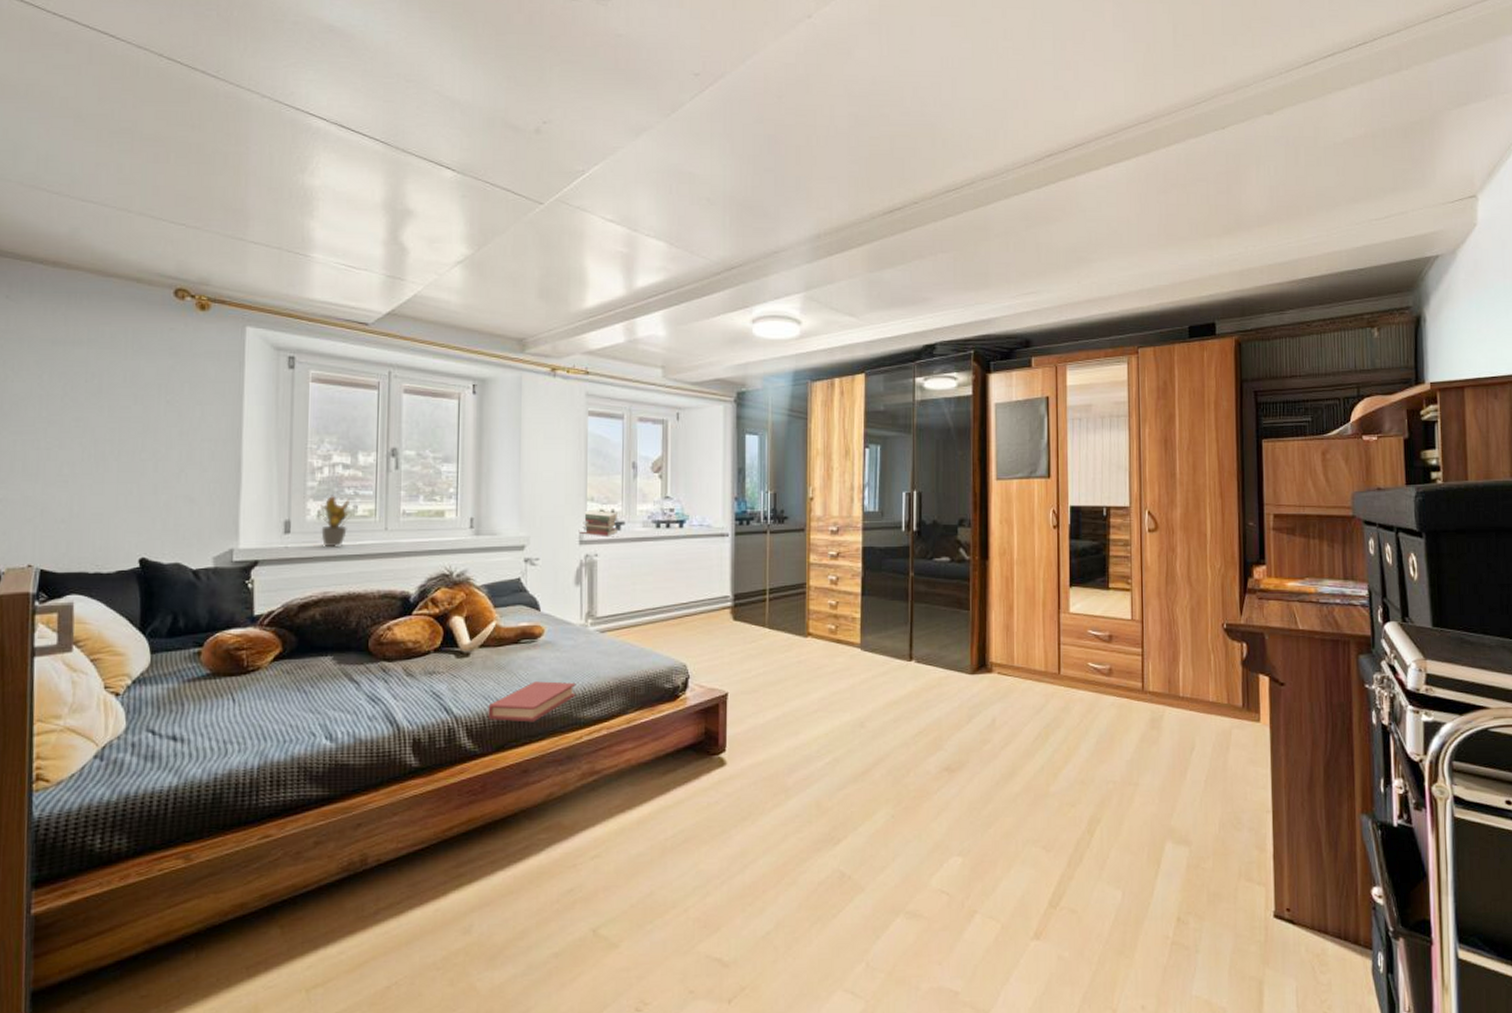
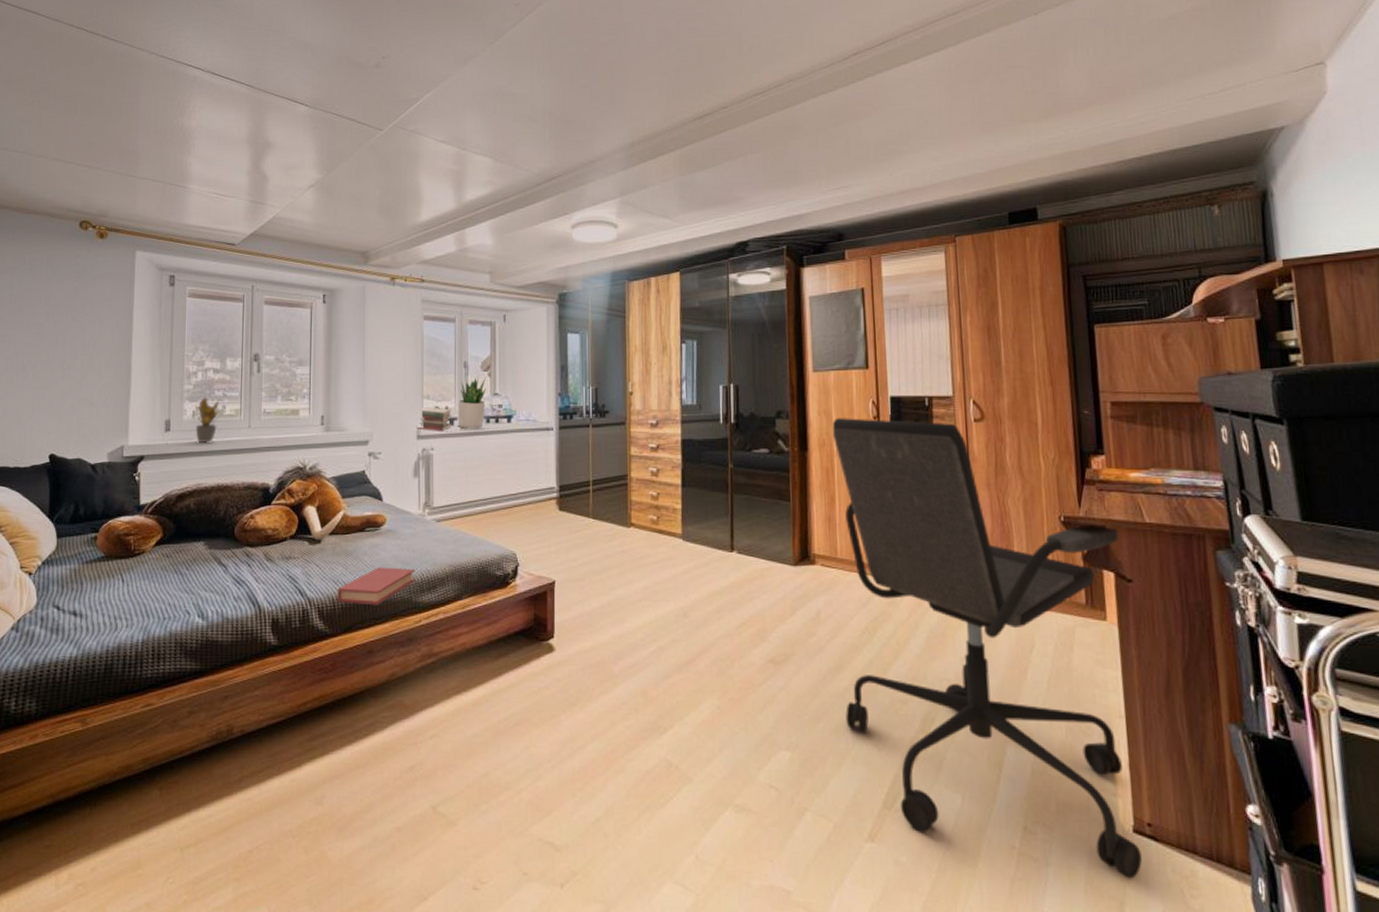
planter: none [624,479,656,535] -> present [457,377,486,429]
office chair: none [1013,527,1280,960] -> present [832,418,1142,879]

